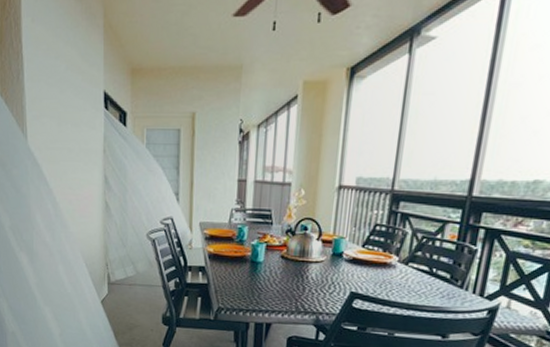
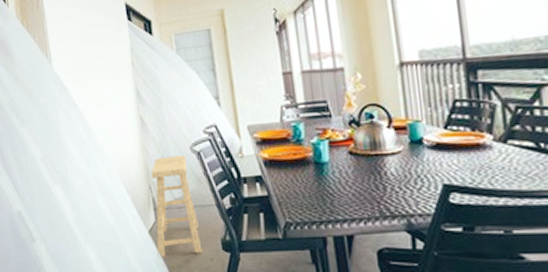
stool: none [106,240,145,325] -> present [151,156,203,258]

